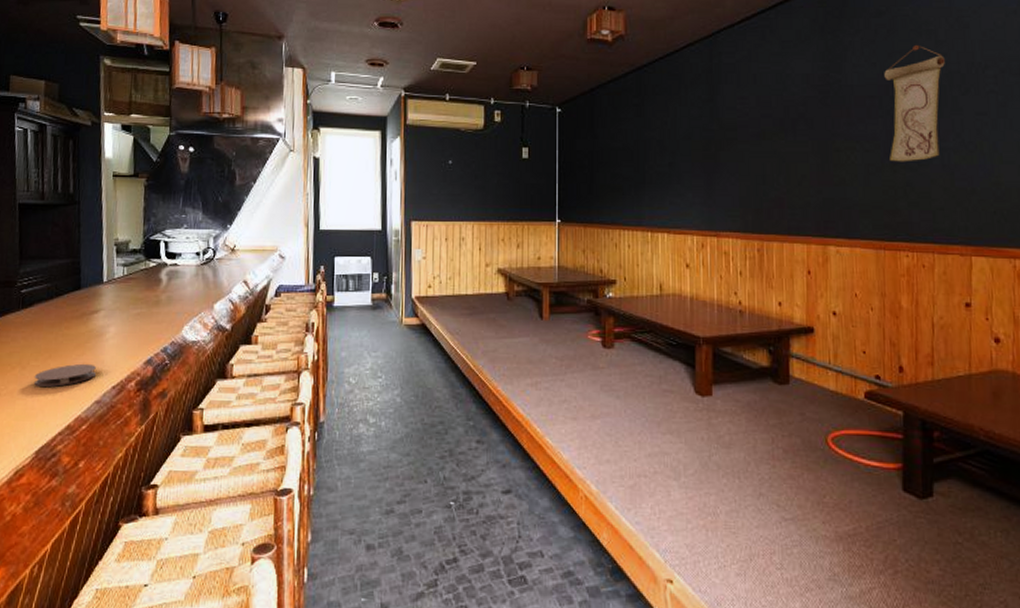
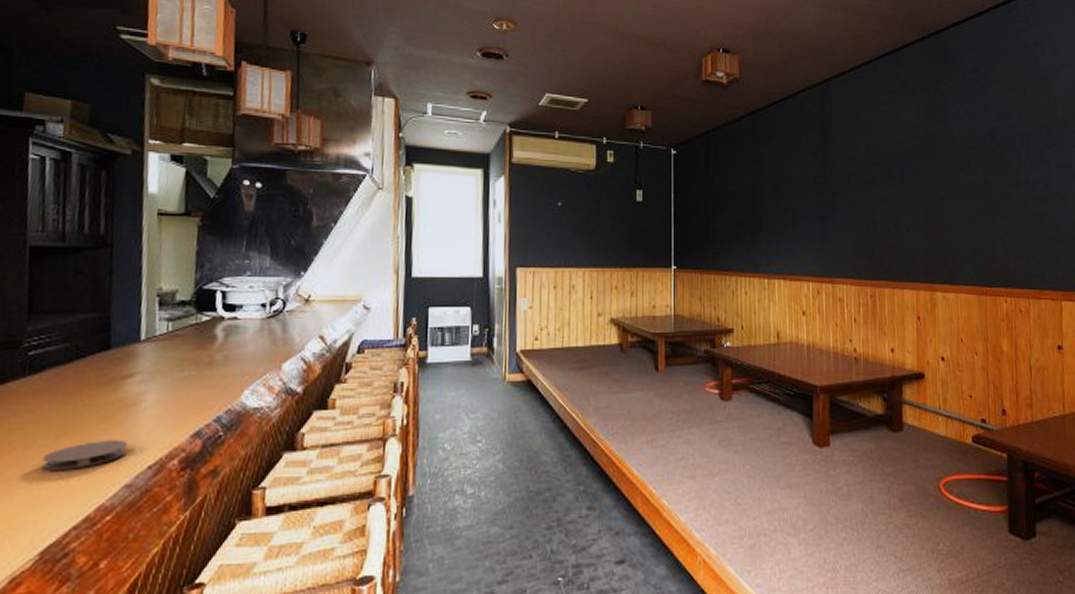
wall scroll: present [884,44,945,162] -> none [981,99,1033,211]

